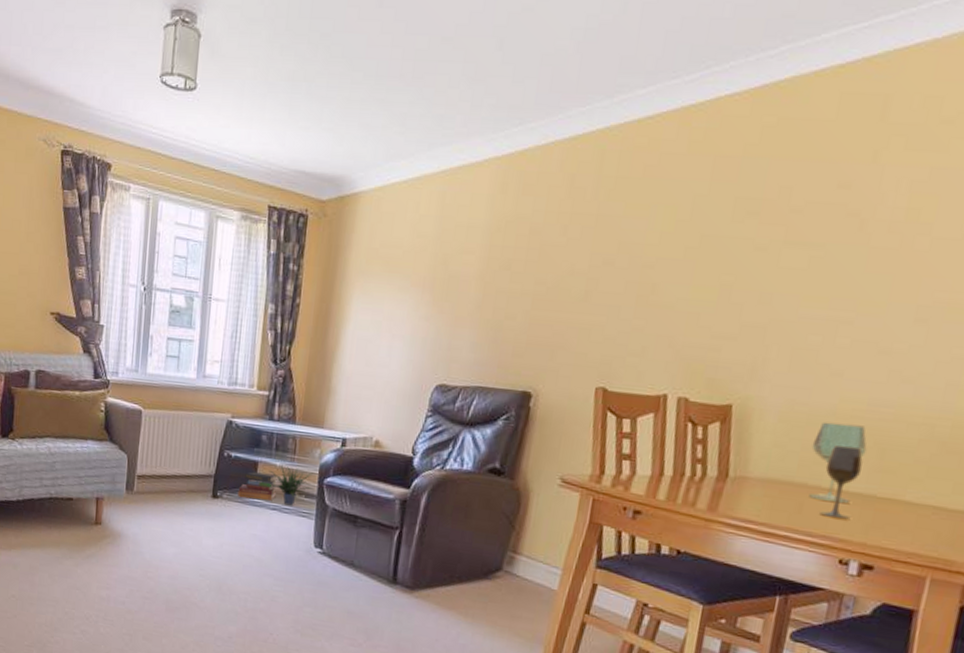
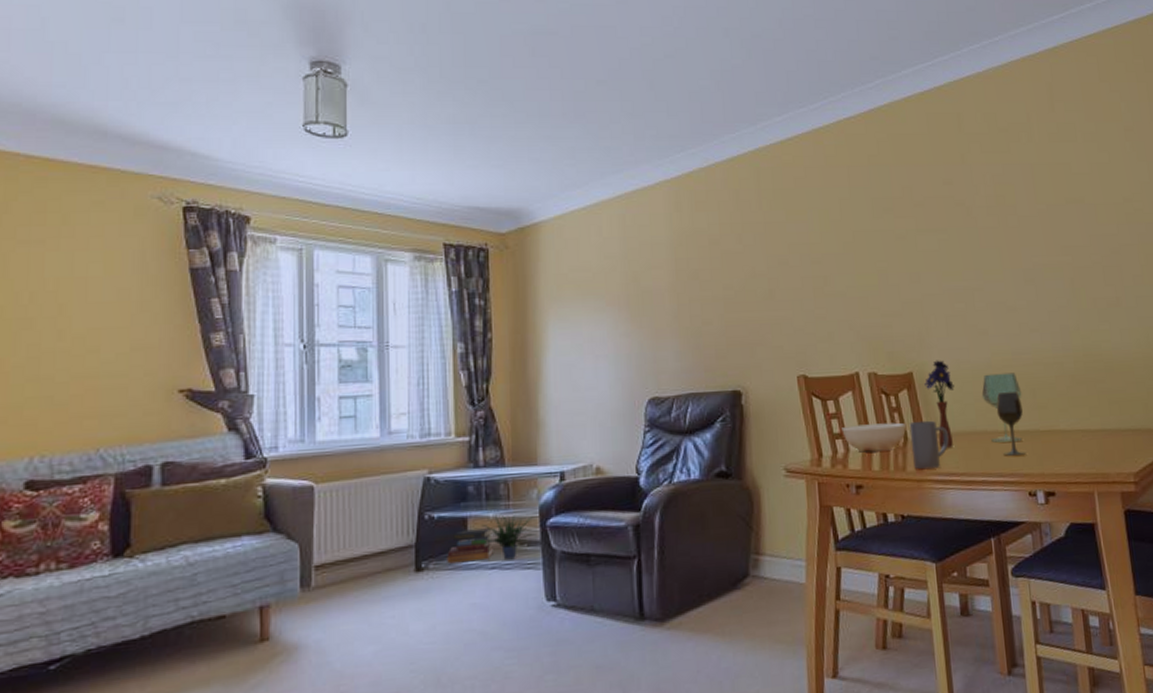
bowl: none [632,448,709,483] -> present [842,422,907,453]
mug: none [704,457,757,512] -> present [909,420,949,470]
flower arrangement: none [742,396,780,495] -> present [924,360,955,450]

